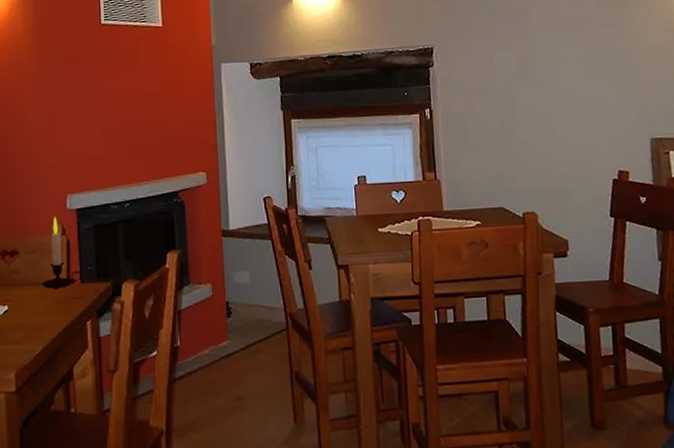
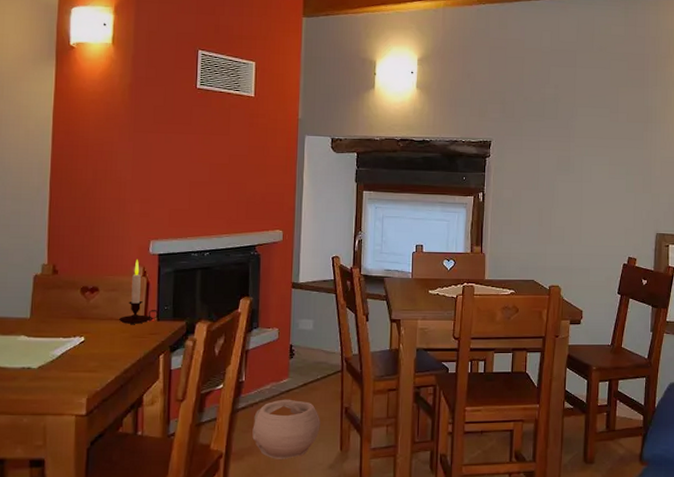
clay pot: none [193,364,269,436] -> present [252,399,320,459]

